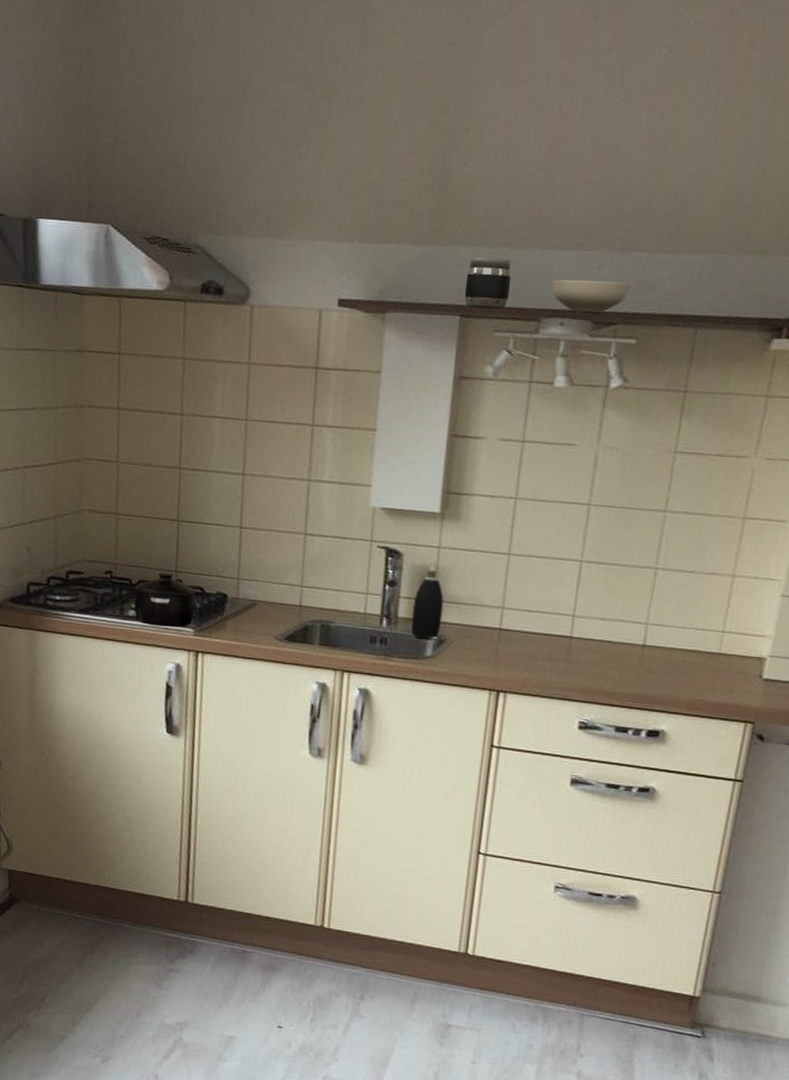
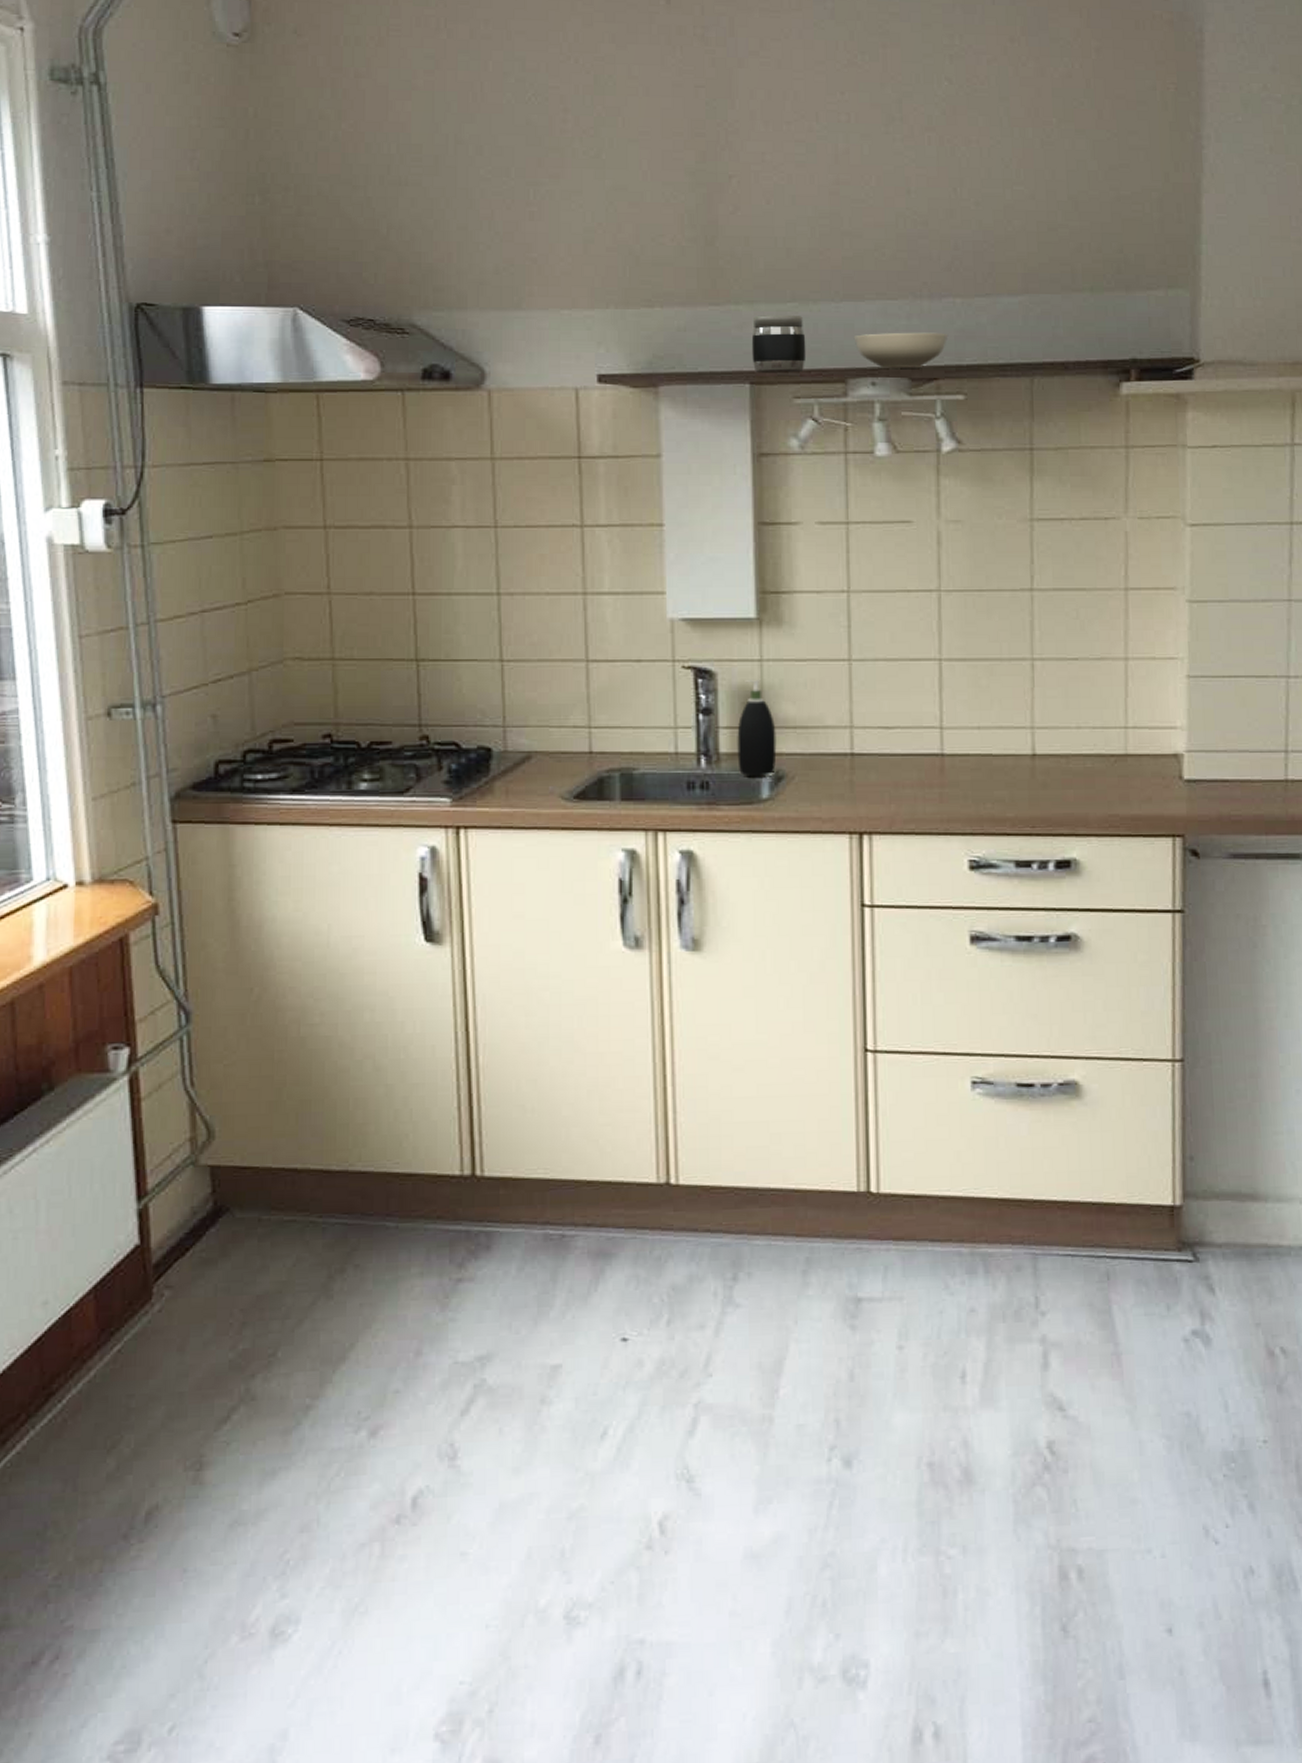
saucepan: present [133,572,197,627] -> none [364,727,450,799]

